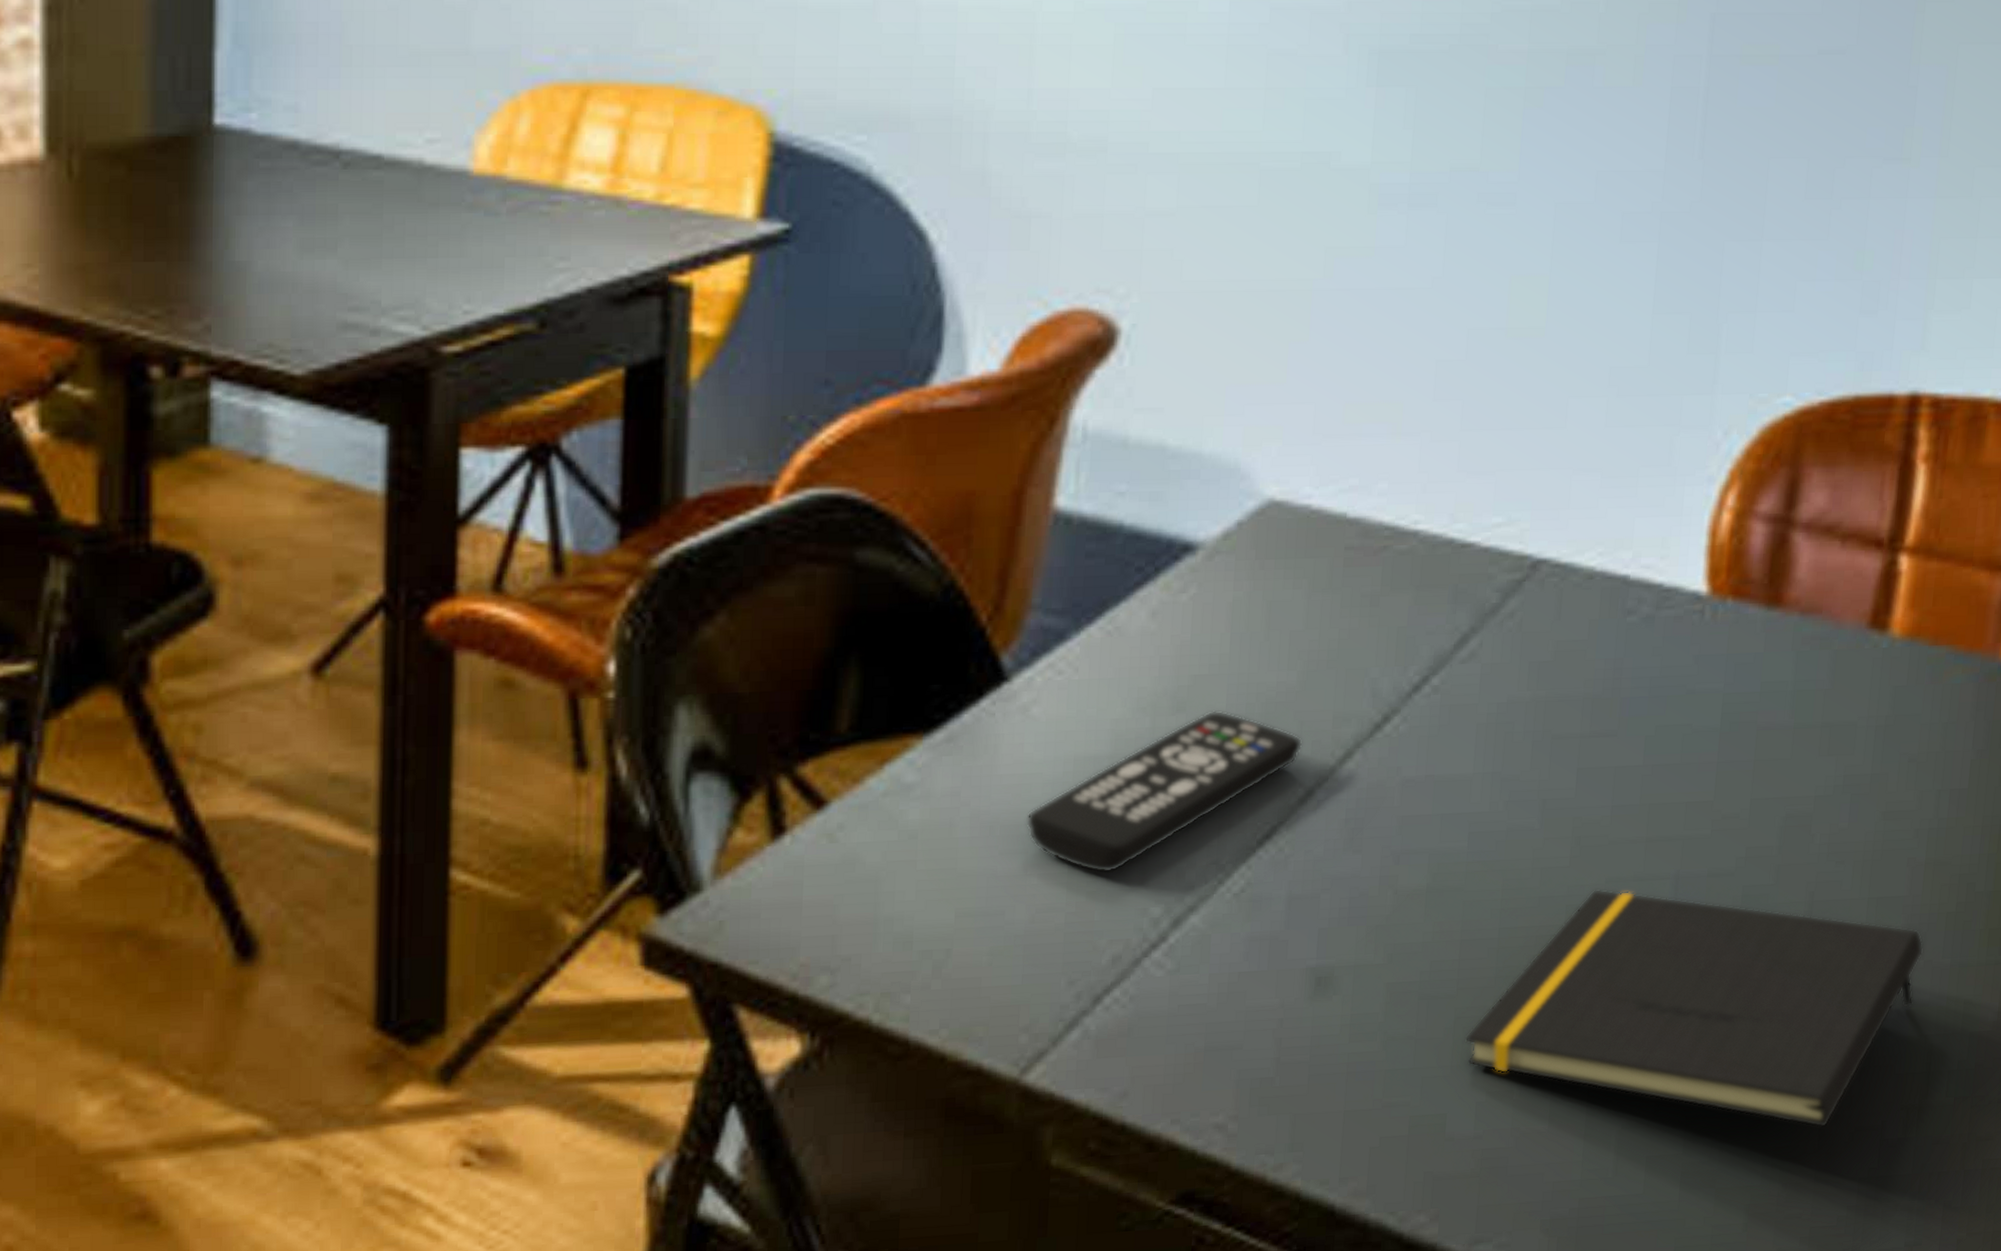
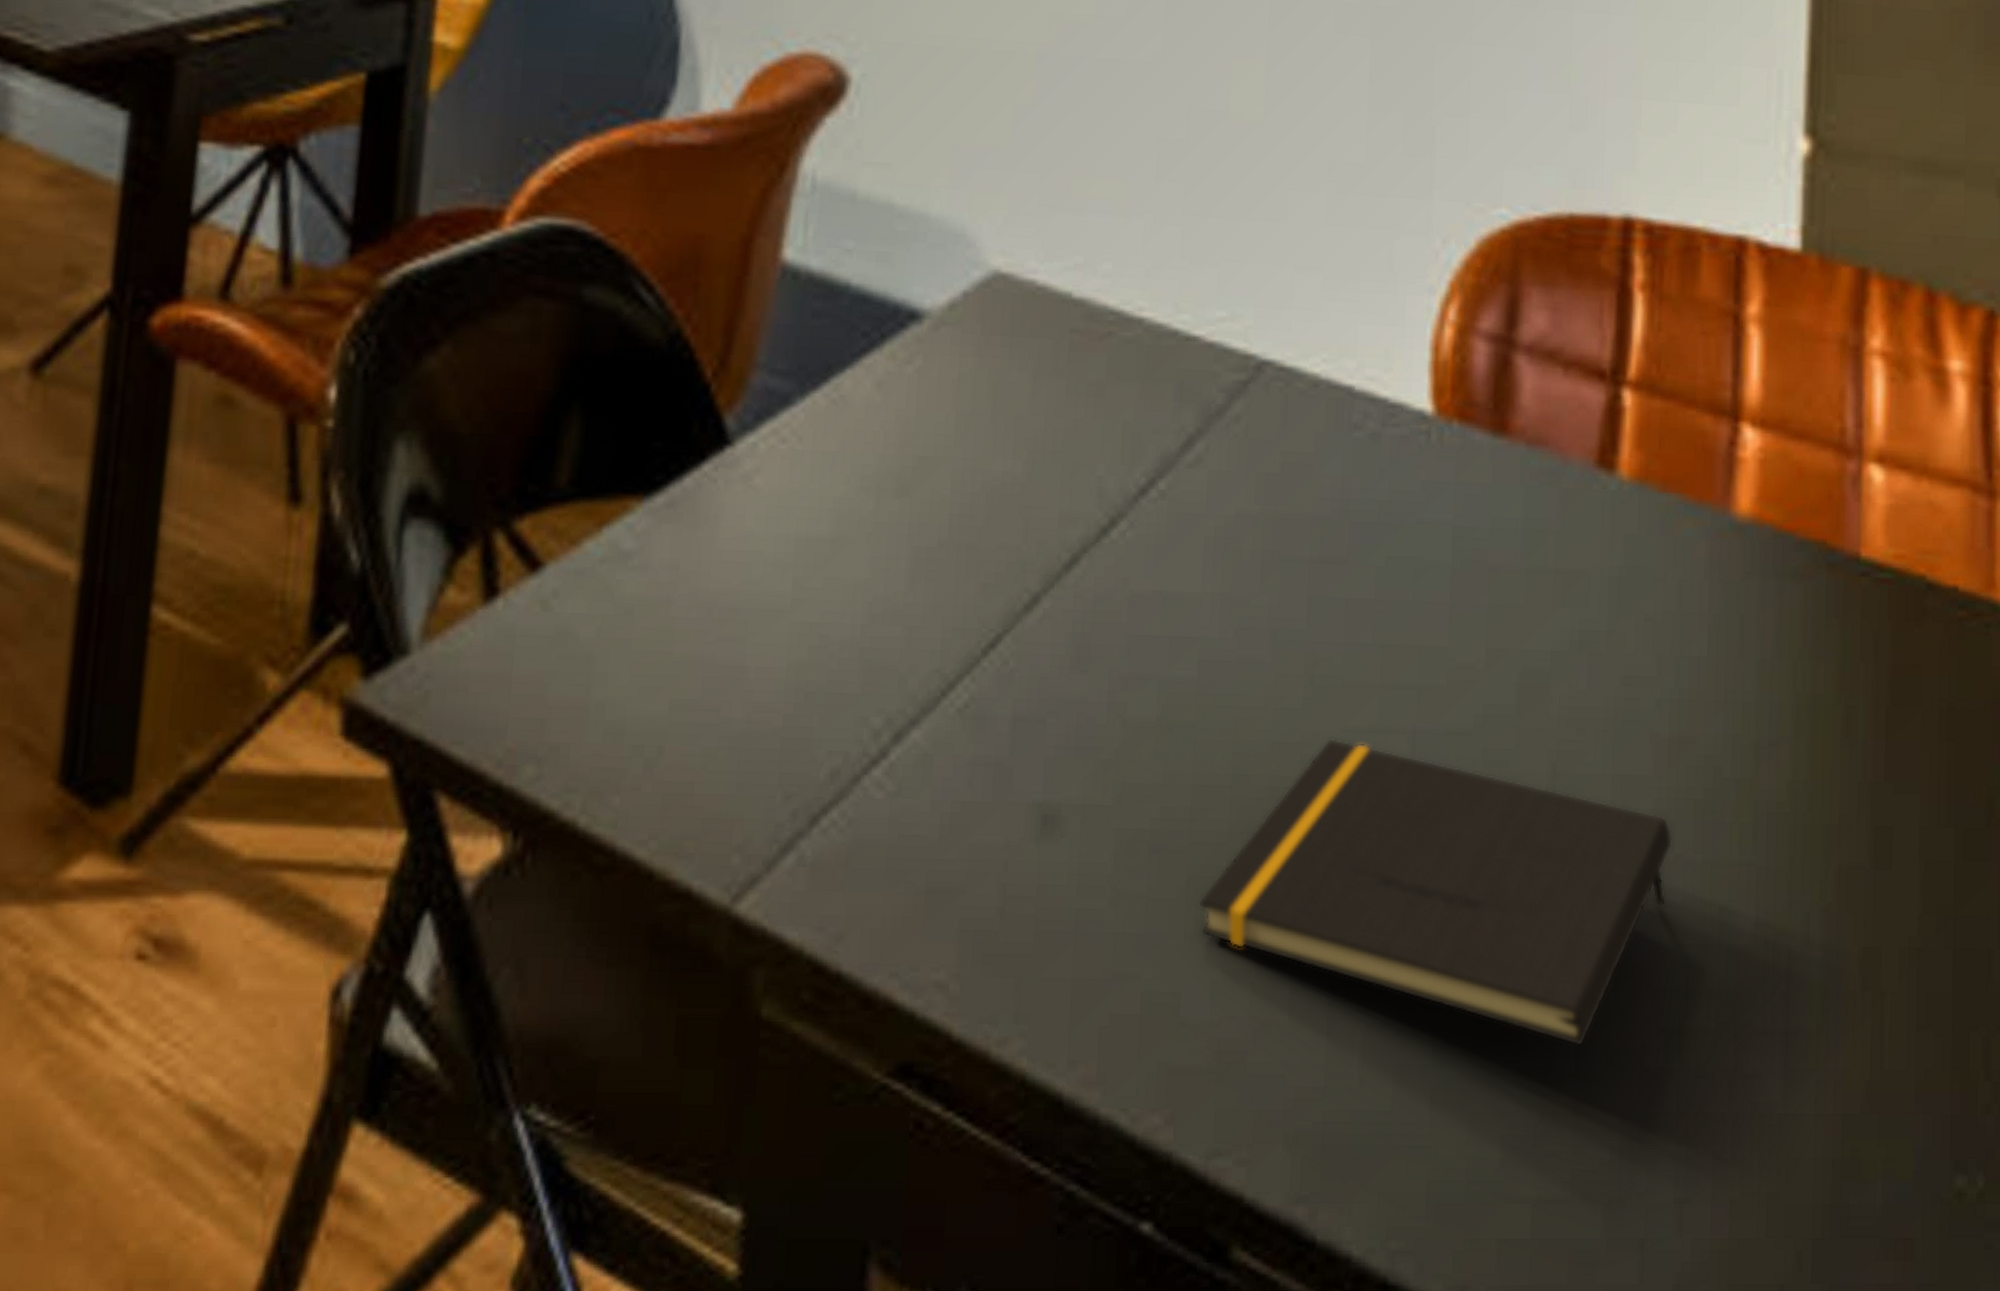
remote control: present [1026,710,1303,873] -> none [745,497,1029,672]

